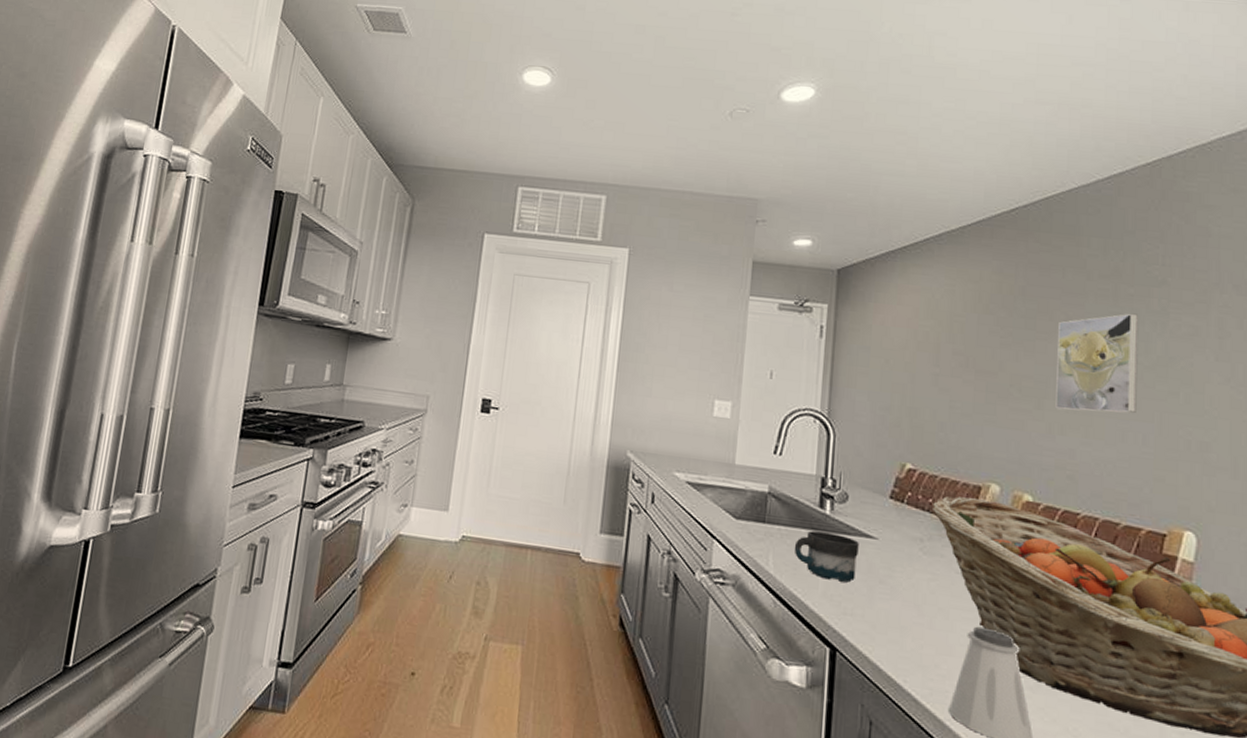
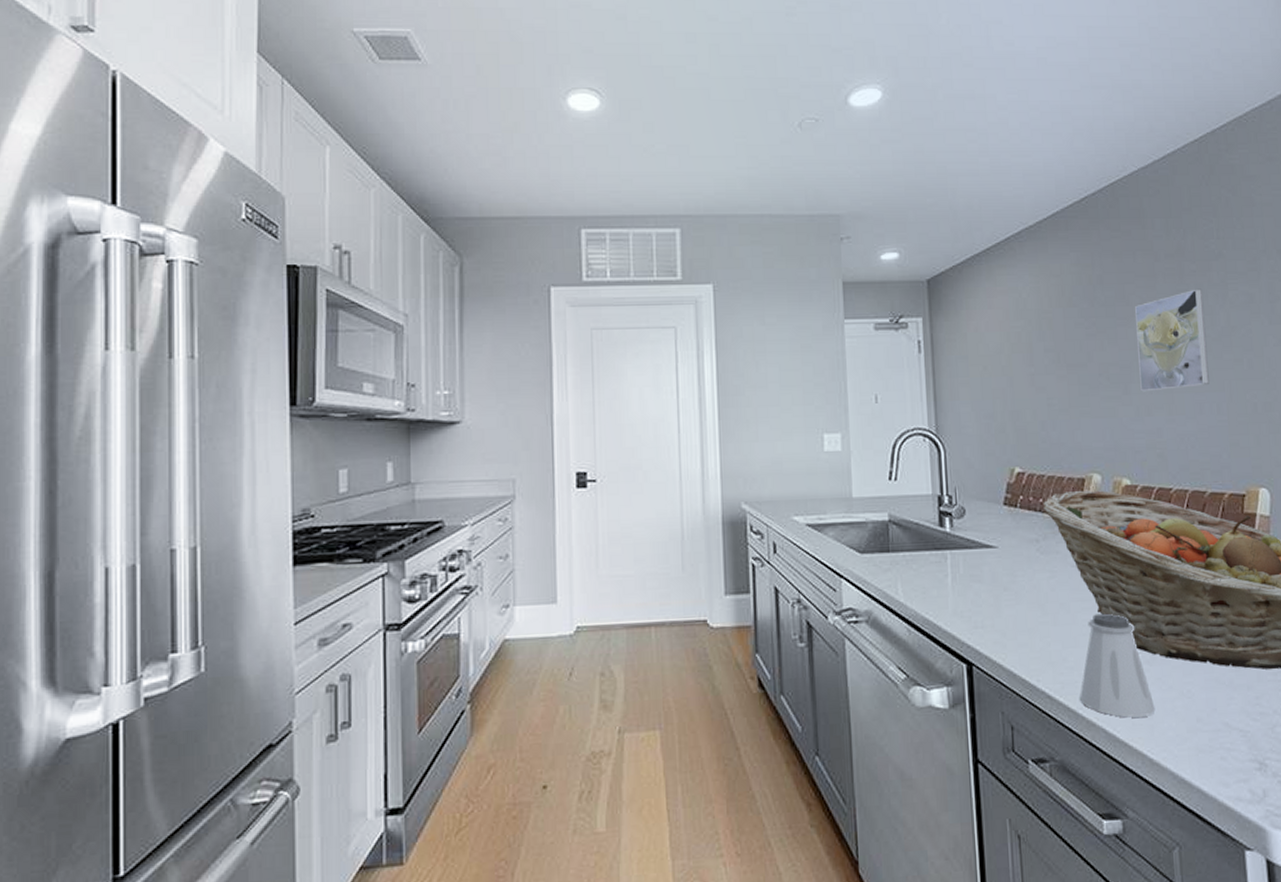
mug: present [794,531,859,583] -> none [920,549,981,597]

